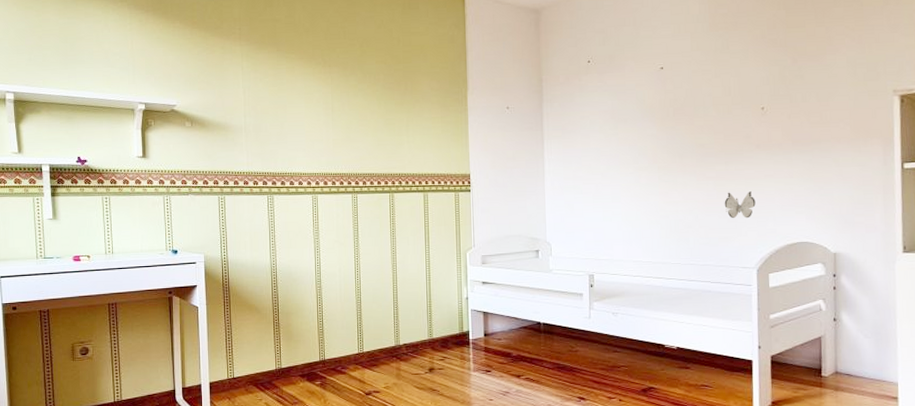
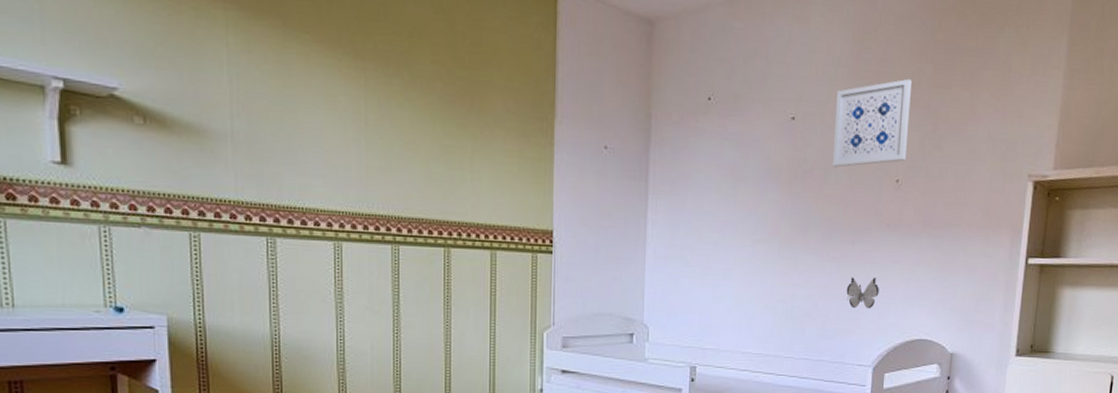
wall art: none [699,24,769,103] -> present [832,78,912,168]

